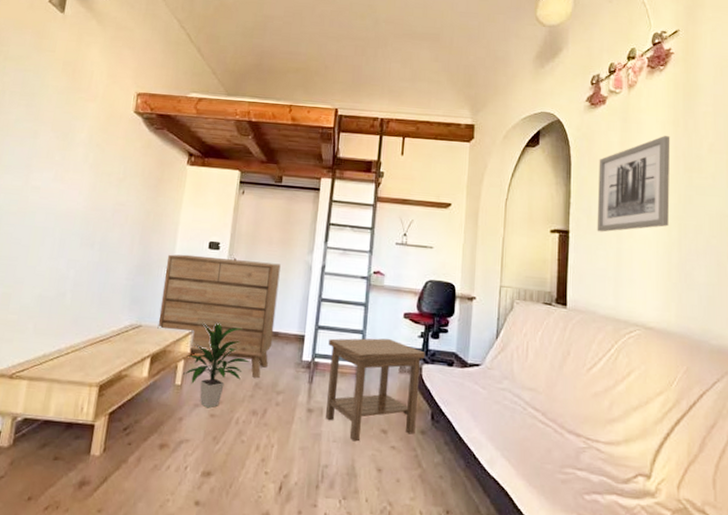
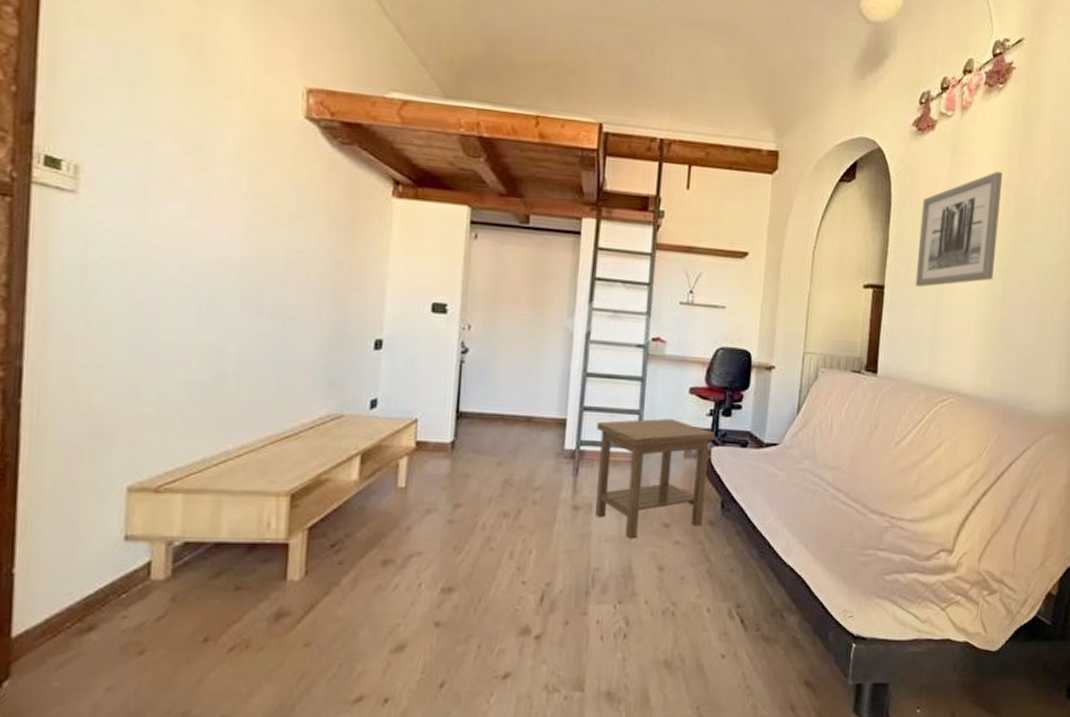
dresser: present [157,254,281,379] -> none [367,320,532,474]
indoor plant: present [183,322,250,408] -> none [407,407,497,513]

